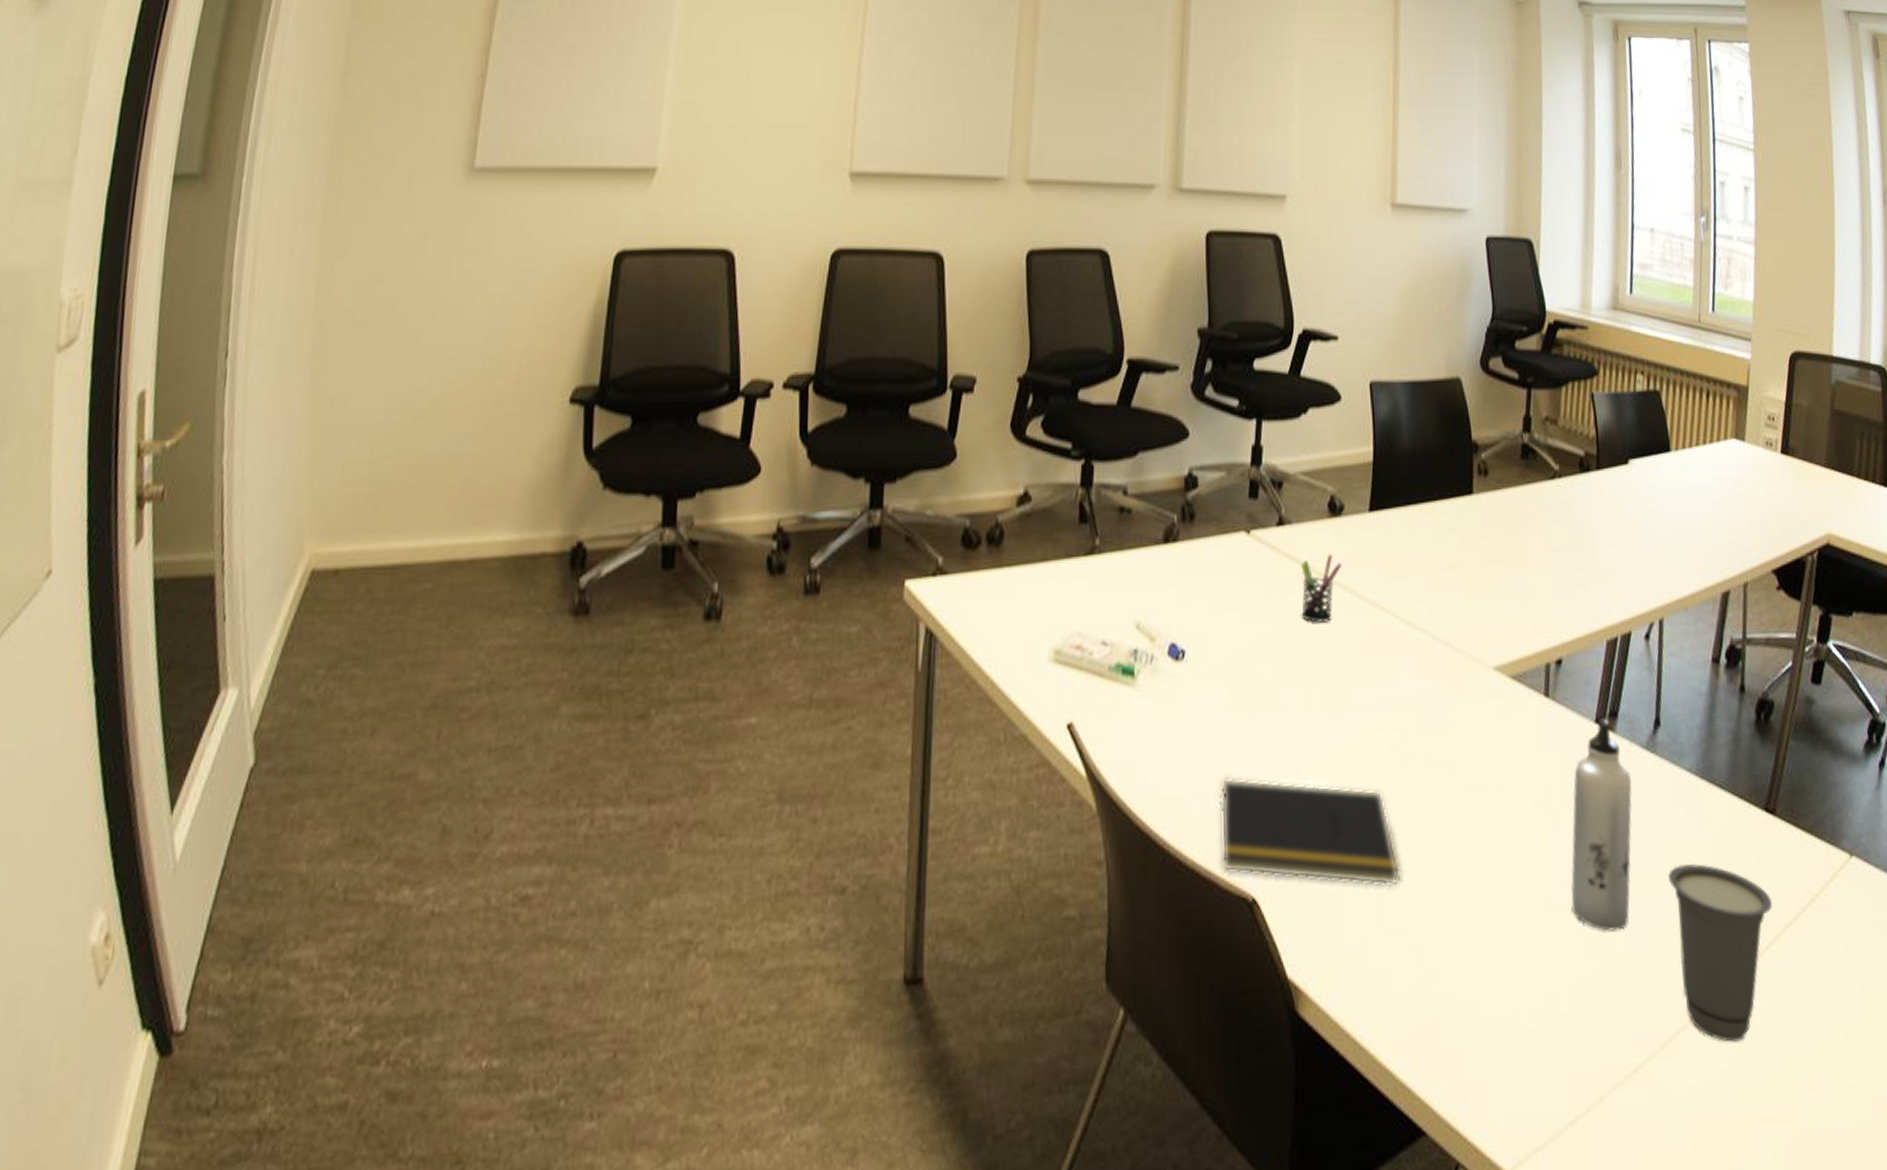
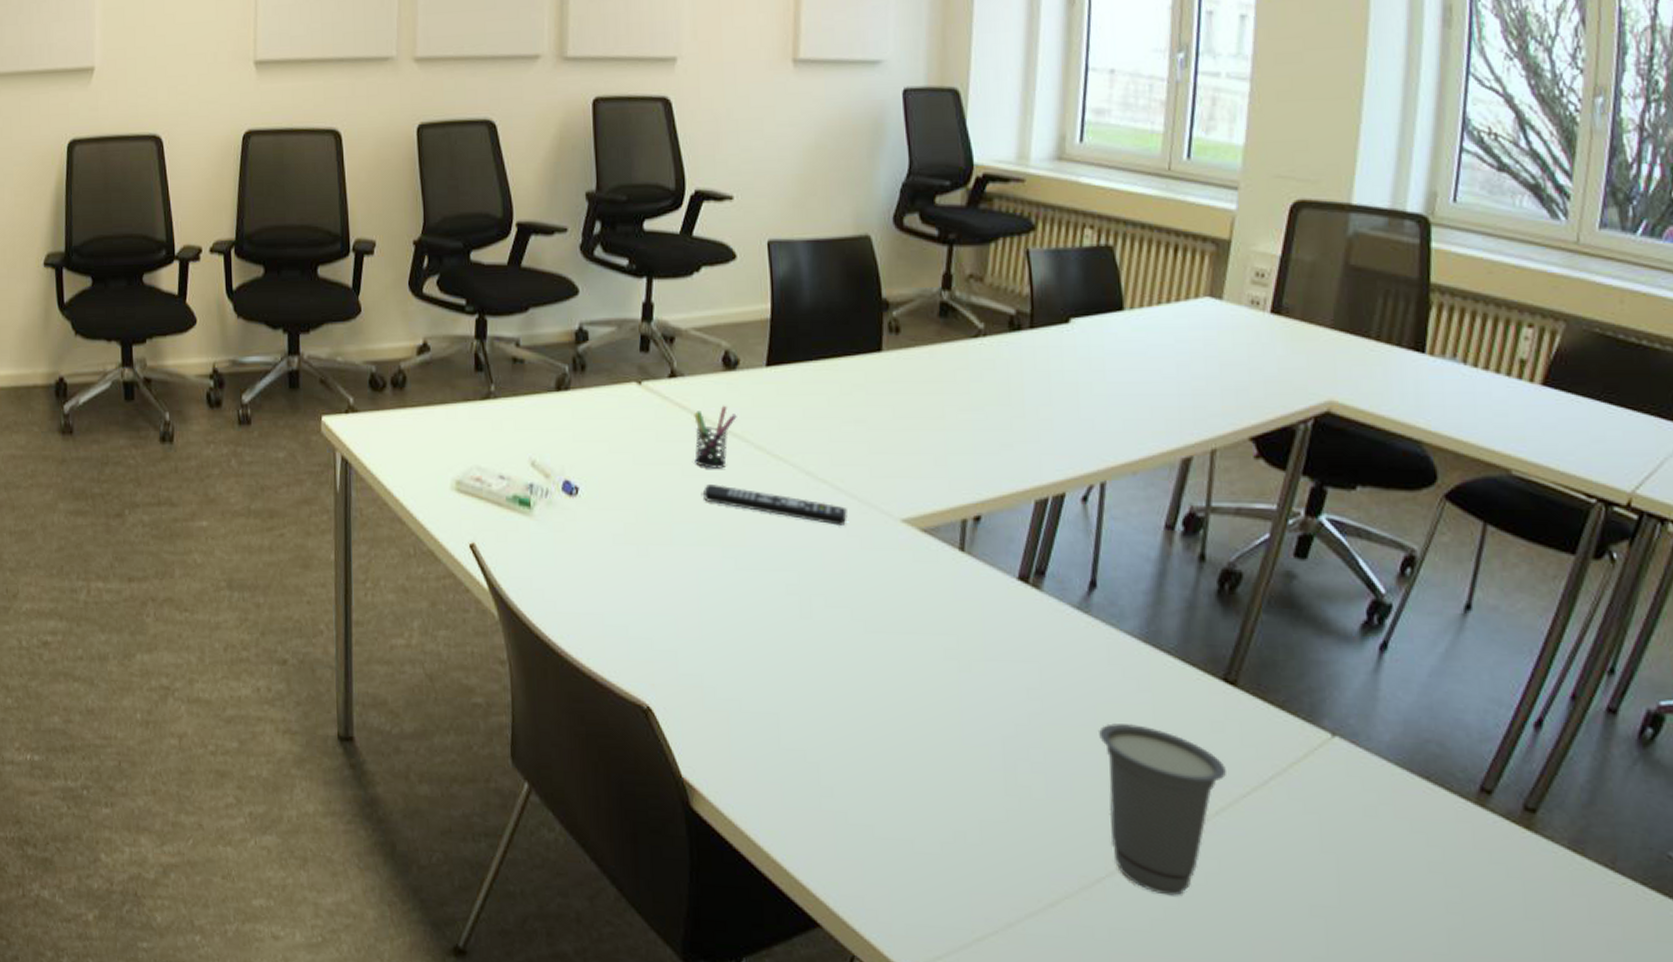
notepad: present [1218,777,1400,886] -> none [613,601,796,710]
remote control: none [1310,640,1445,679] -> present [703,484,847,527]
water bottle: present [1570,716,1633,932] -> none [983,574,1060,777]

